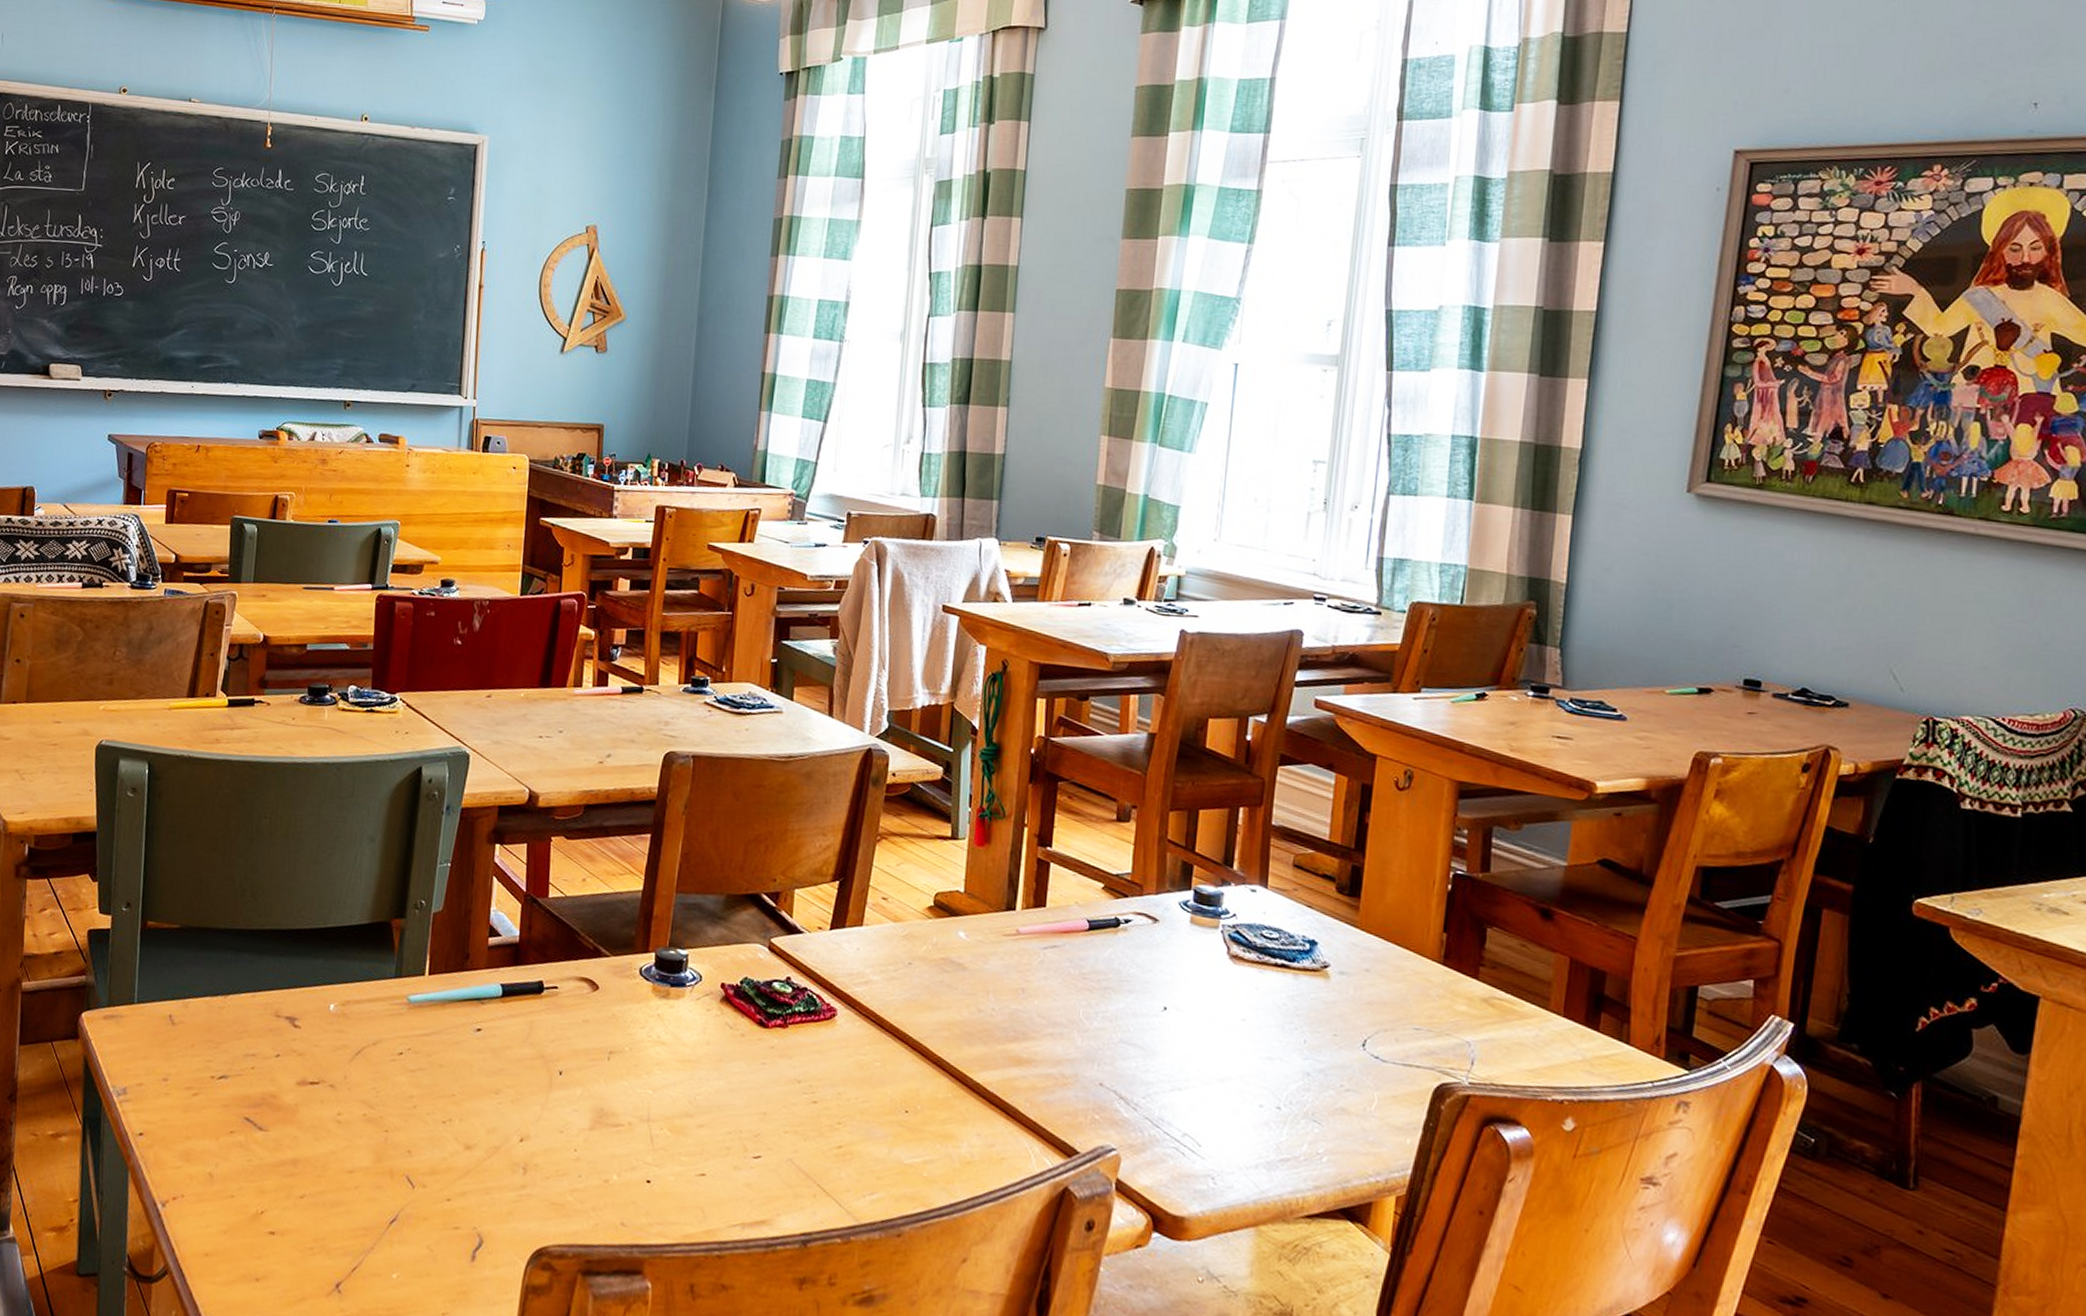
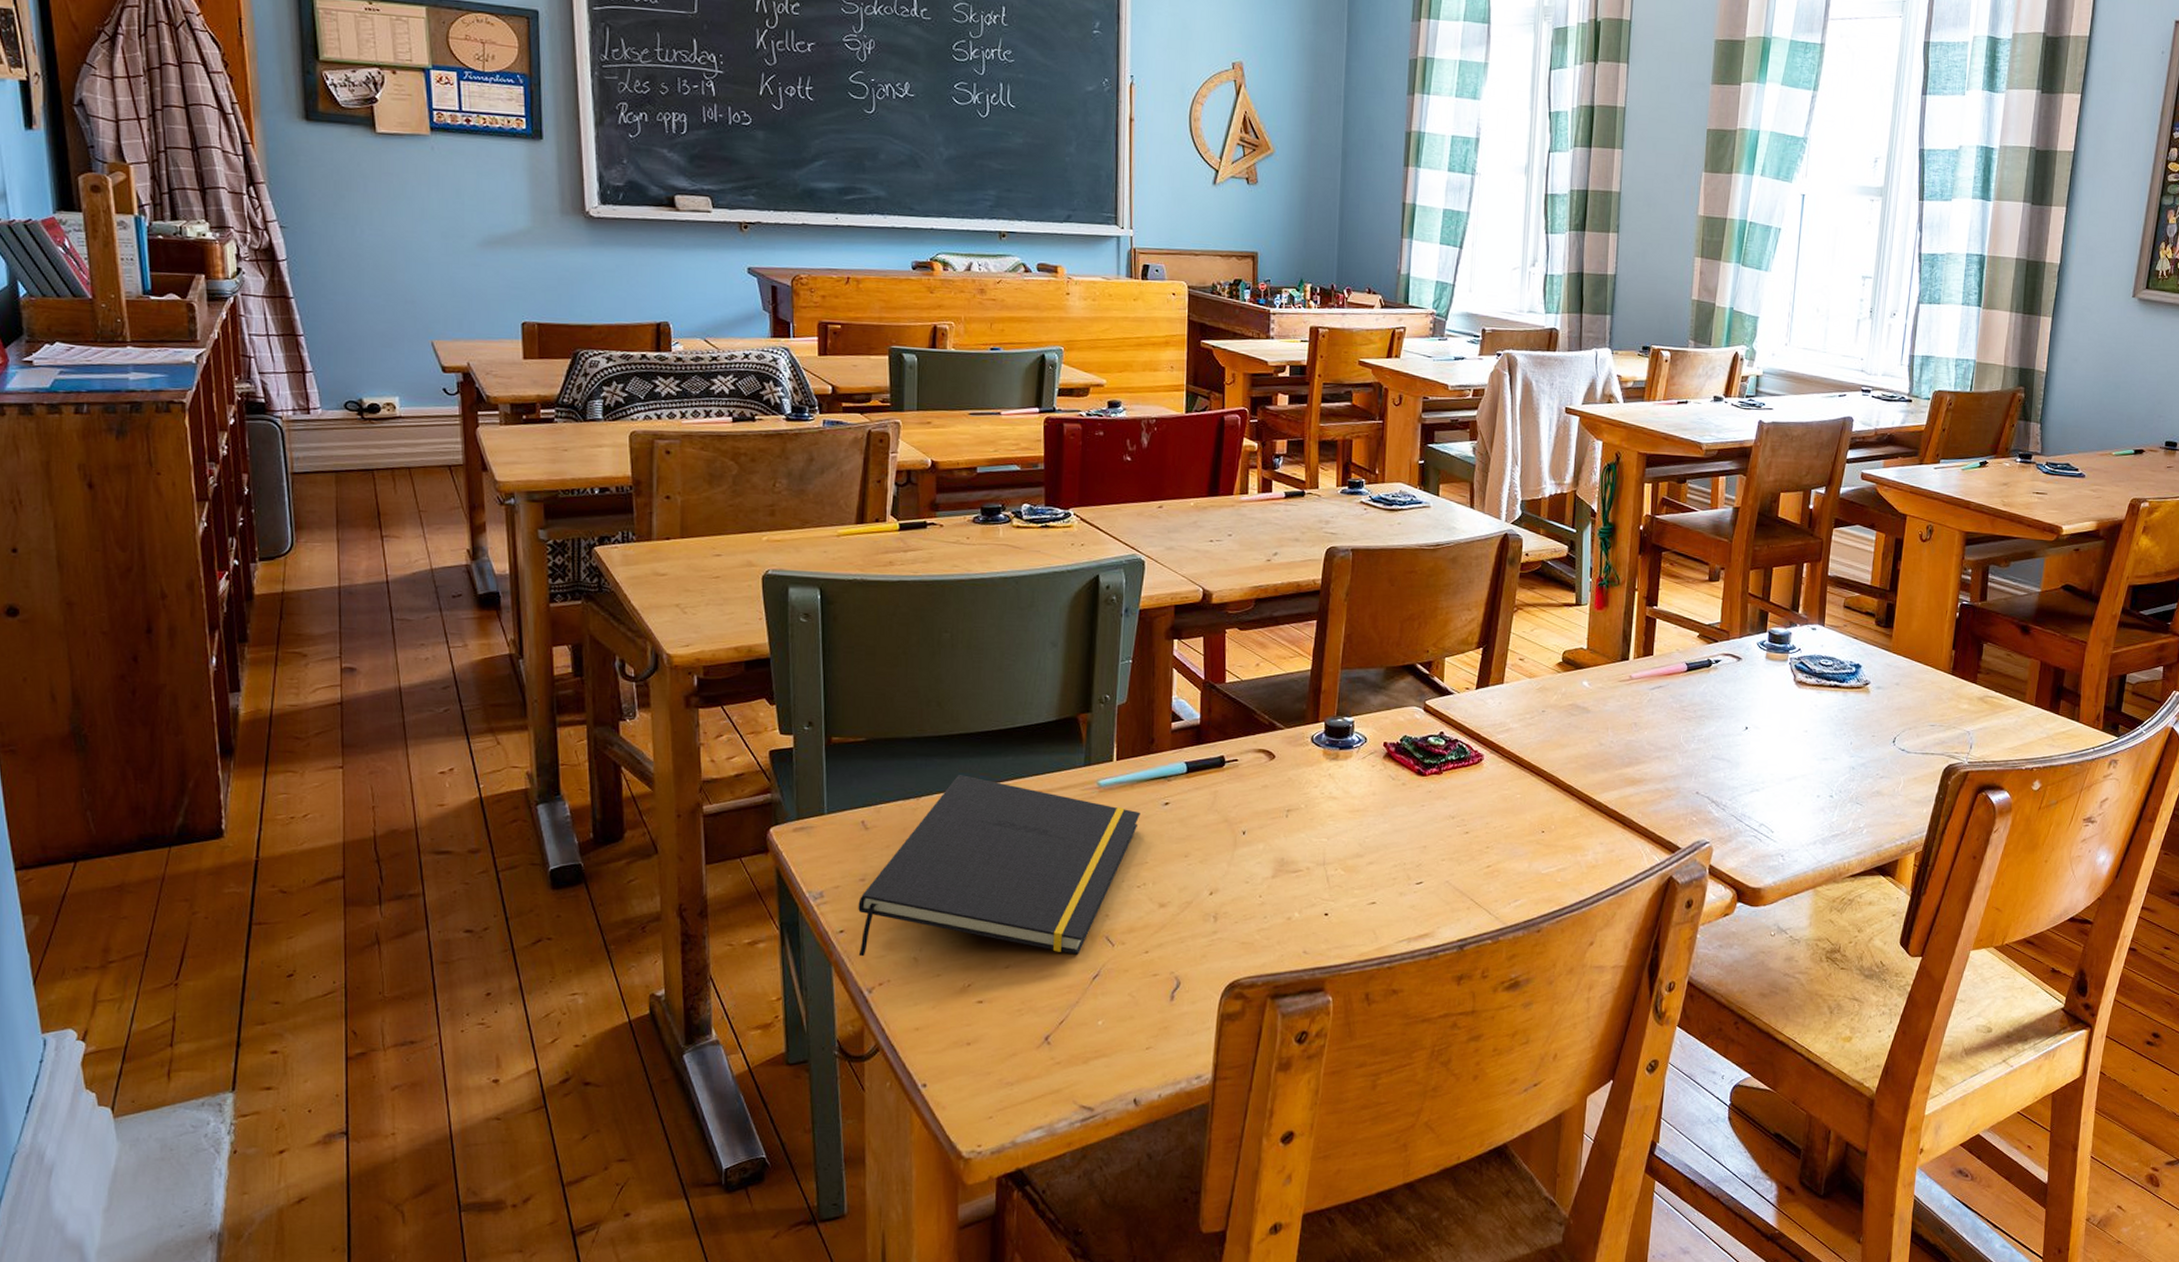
notepad: none [155,974,451,1193] -> present [858,775,1140,957]

